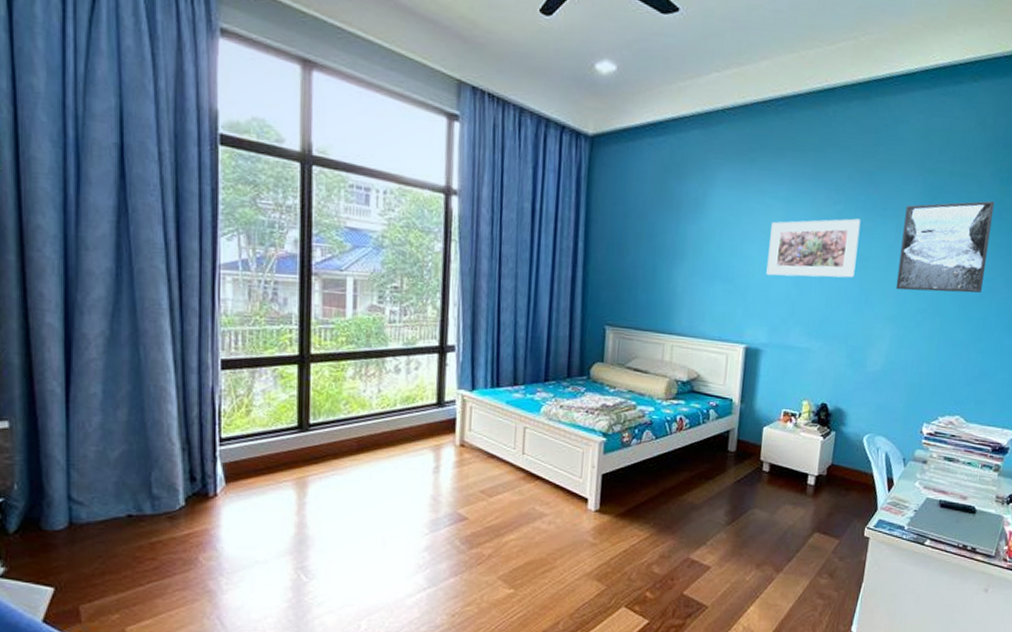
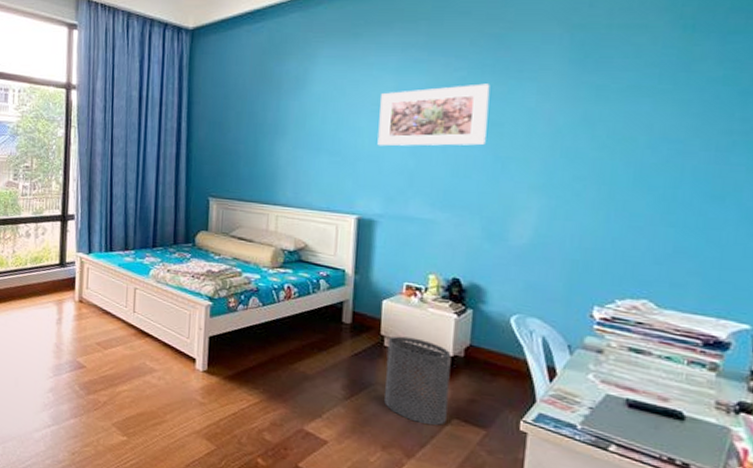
trash can: none [760,460,817,541] -> present [384,335,452,426]
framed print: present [895,201,995,293] -> none [541,53,677,158]

